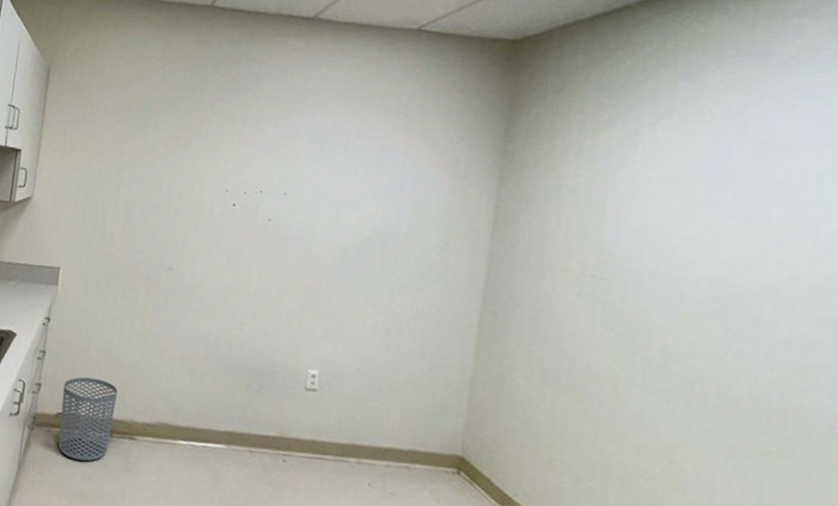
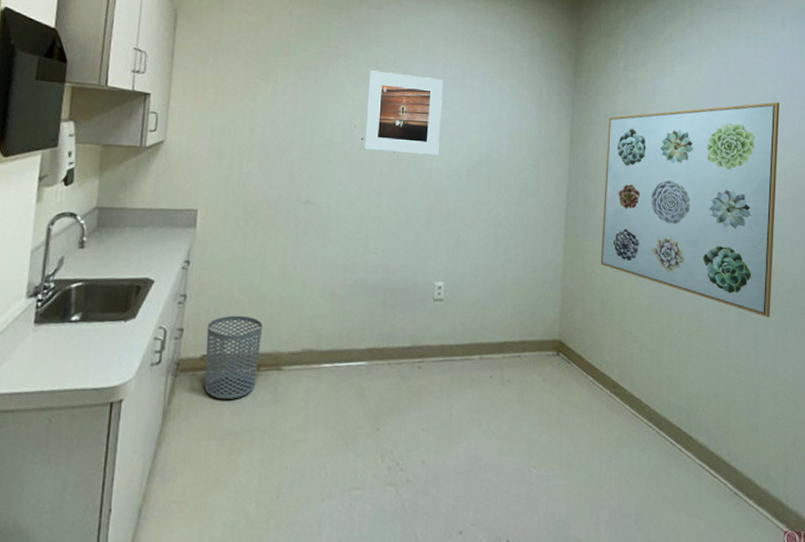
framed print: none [234,130,332,228] -> present [363,70,443,155]
wall art: none [524,182,828,473] -> present [600,102,780,317]

